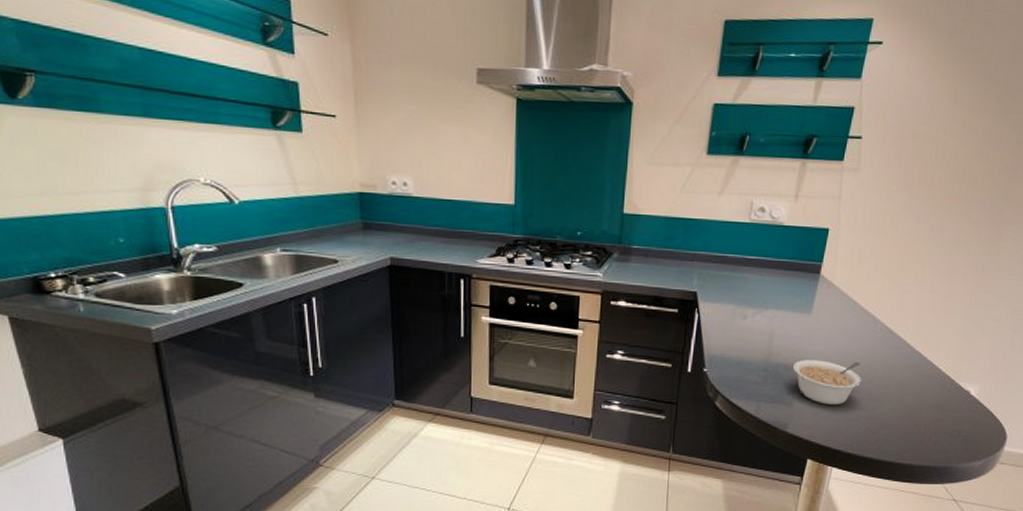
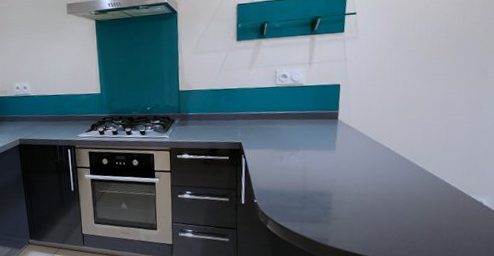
legume: present [793,360,862,405] -> none [326,186,386,221]

